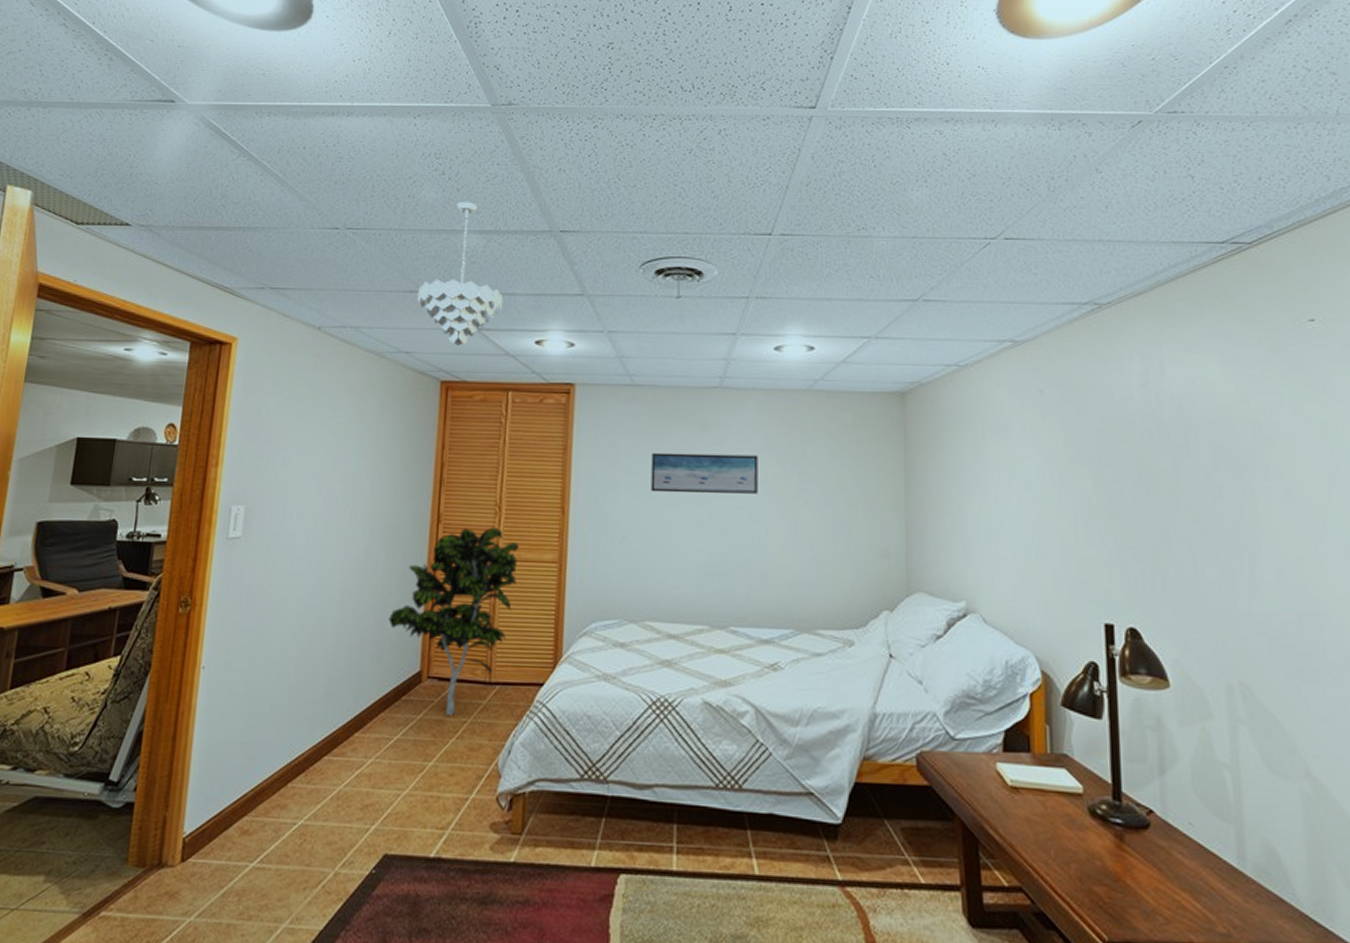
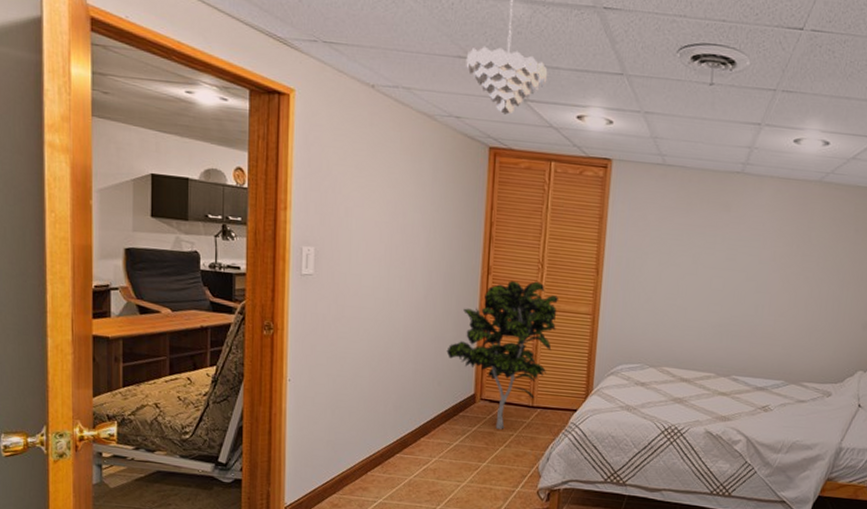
wall art: present [651,452,758,494] -> none [674,226,770,269]

